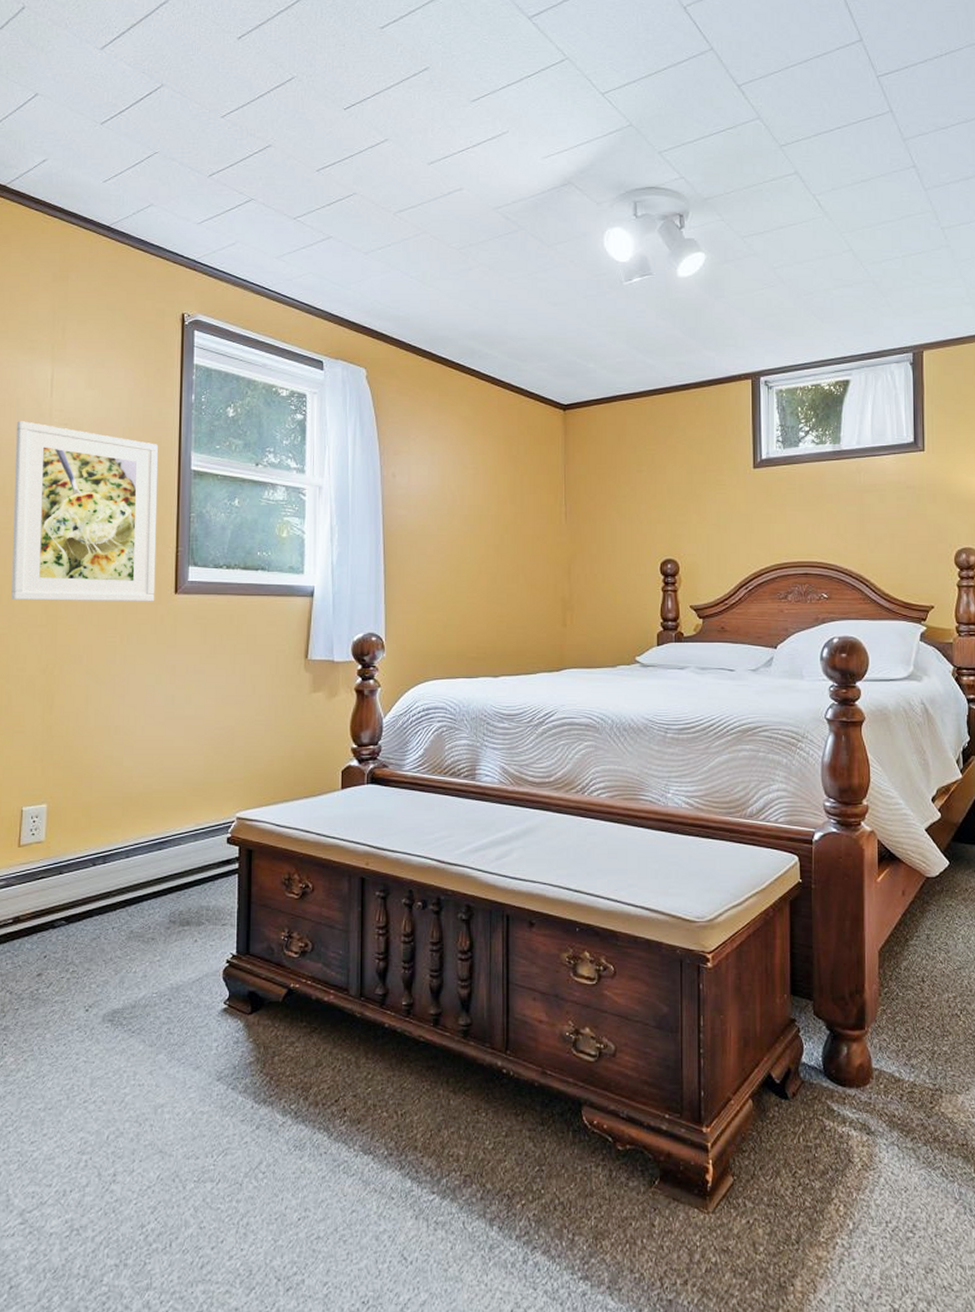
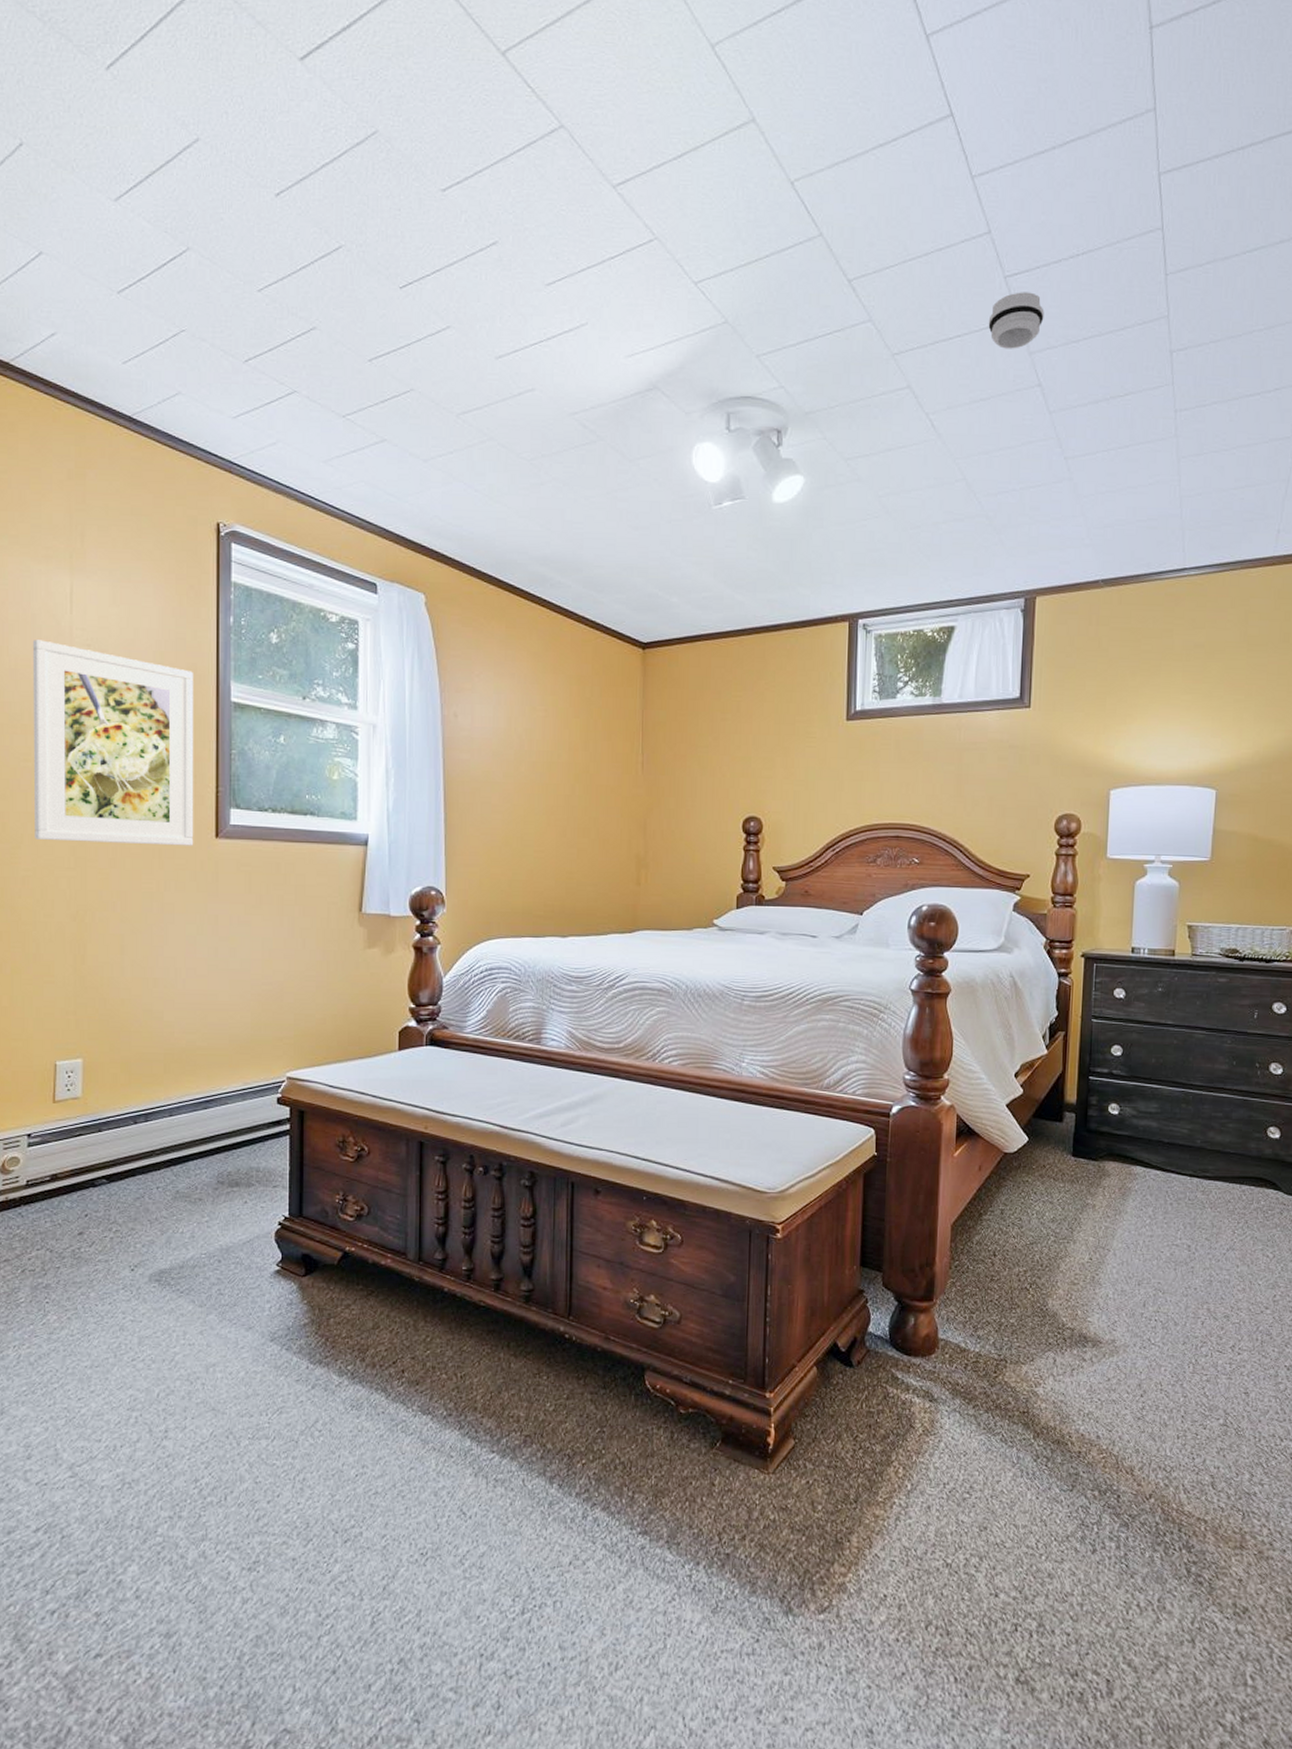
smoke detector: none [865,88,915,137] -> present [988,292,1044,349]

